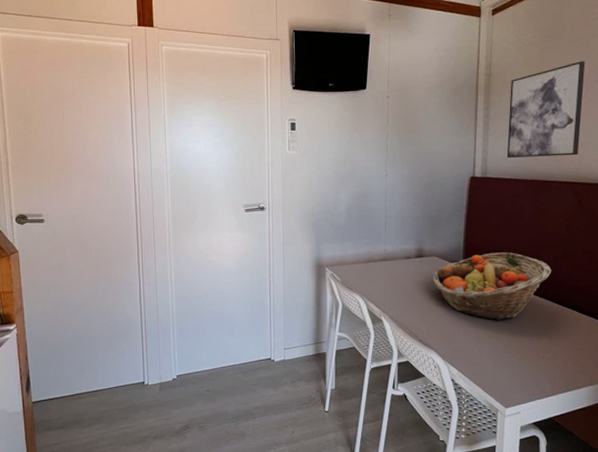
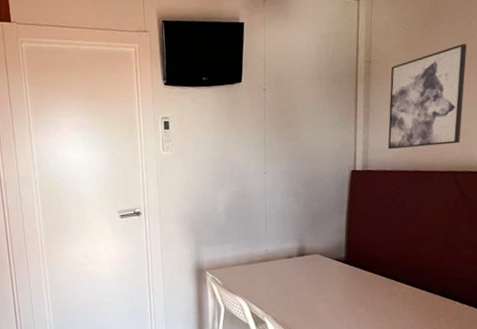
fruit basket: present [433,252,552,320] -> none [315,246,434,315]

